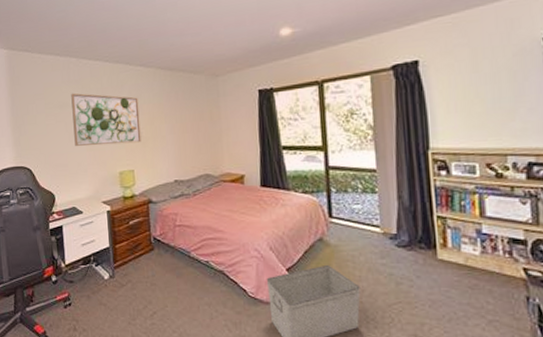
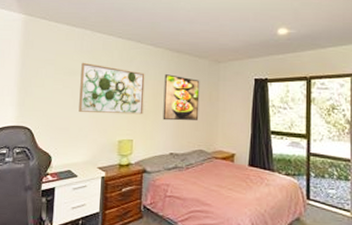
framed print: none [159,95,201,146] -> present [163,74,200,121]

